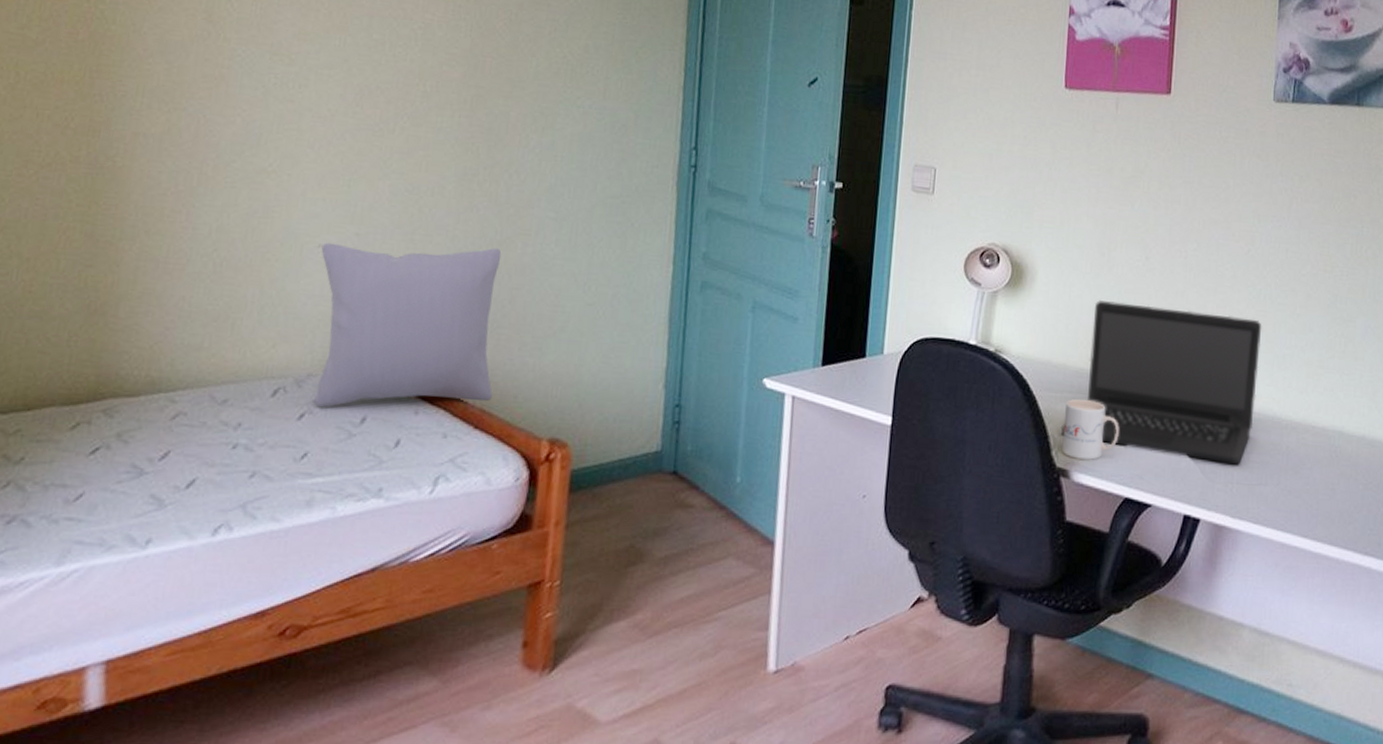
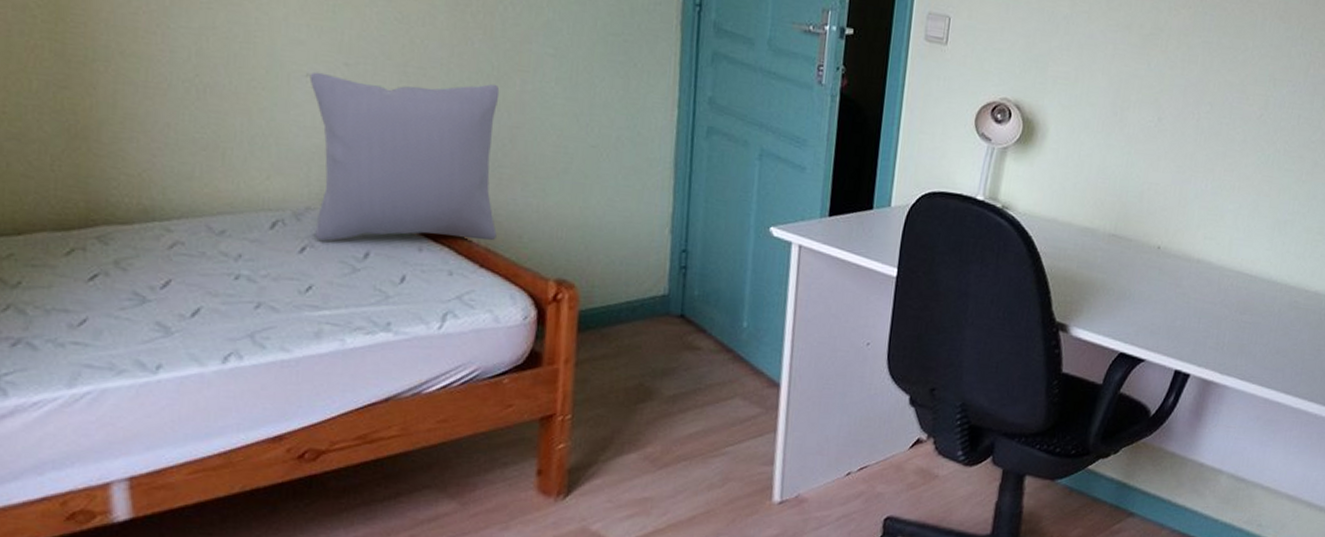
laptop: present [1060,299,1262,465] -> none [1062,159,1267,325]
mug: present [1062,398,1119,460] -> none [1062,256,1120,316]

